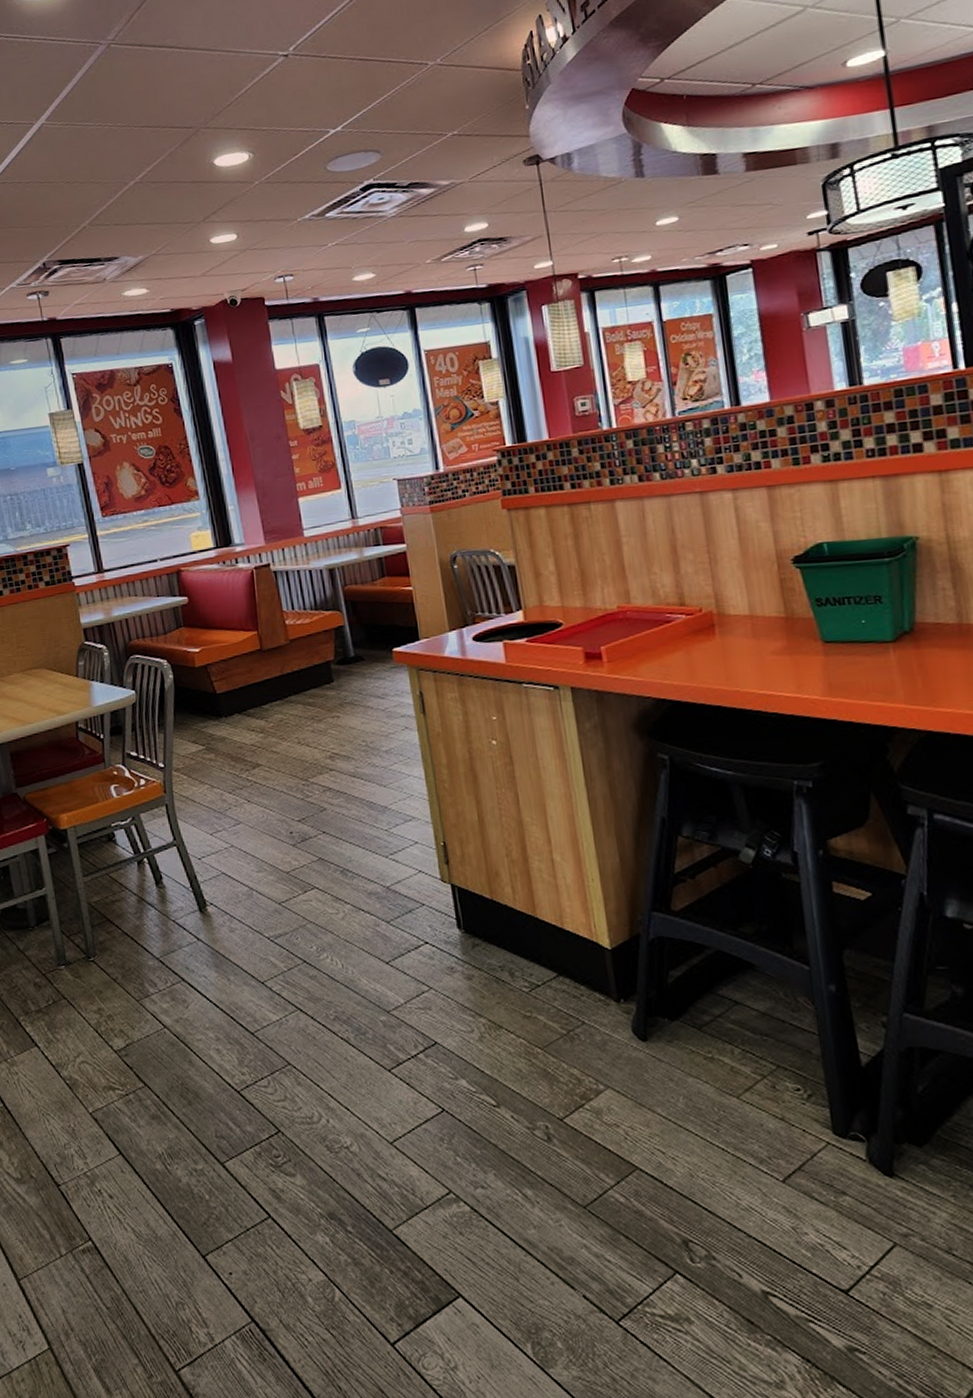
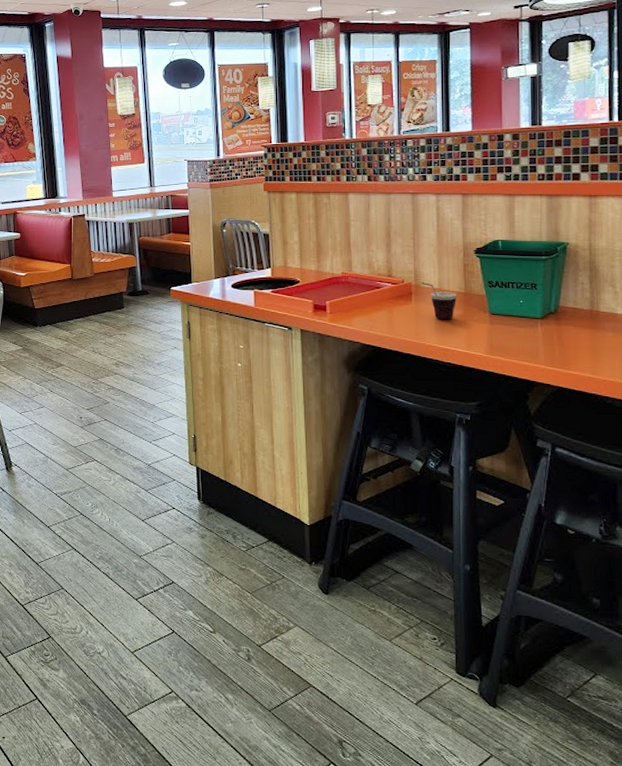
cup: none [725,609,776,656] -> present [421,282,458,319]

